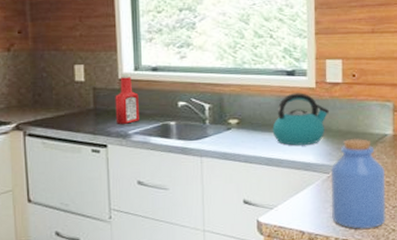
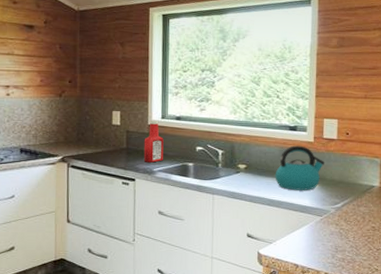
jar: present [331,139,386,229] -> none [323,188,372,267]

